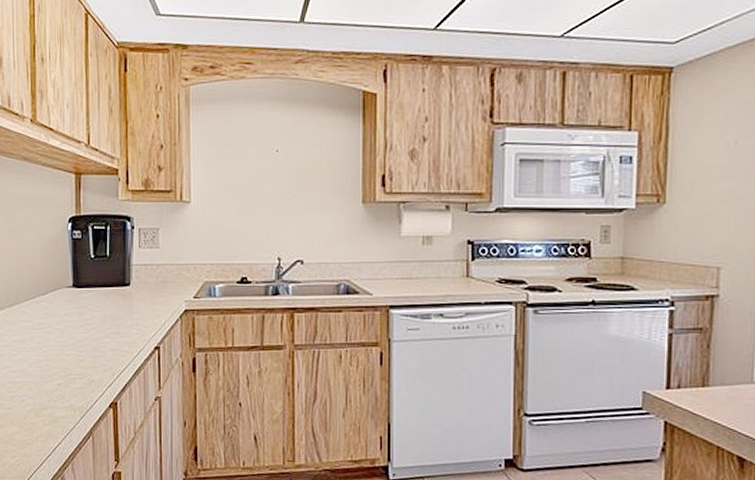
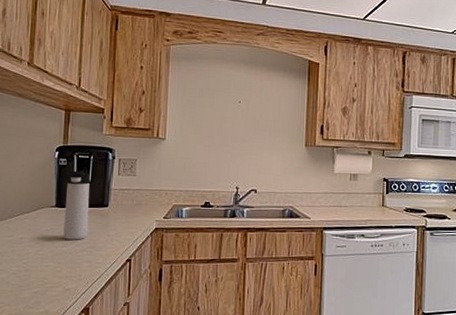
thermos bottle: none [83,244,110,325] -> present [63,170,90,240]

